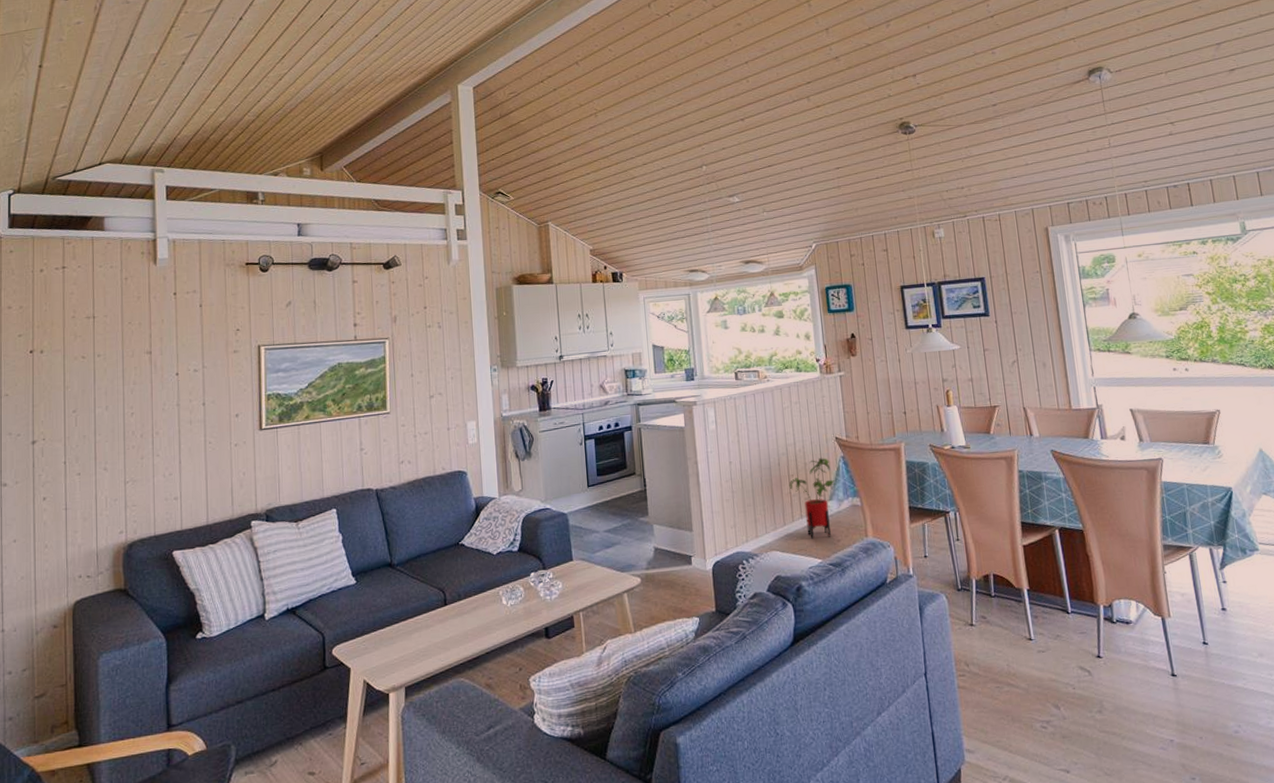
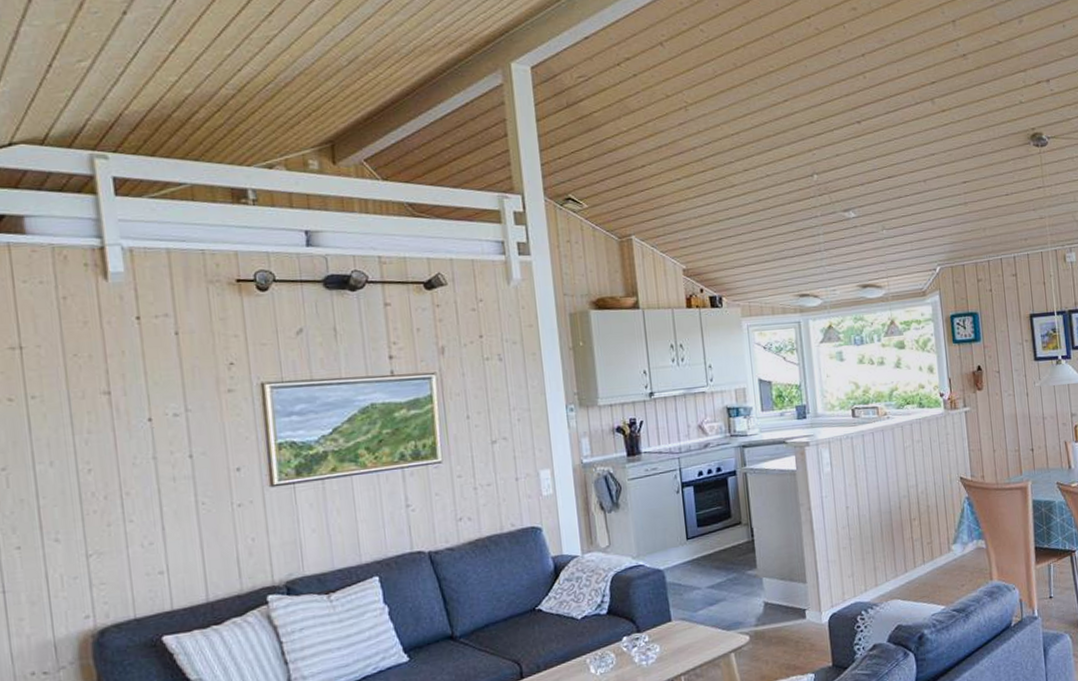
house plant: present [789,458,836,539] -> none [910,499,960,585]

